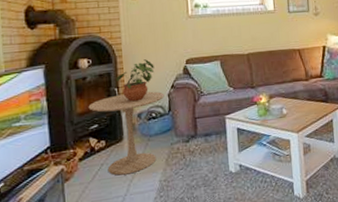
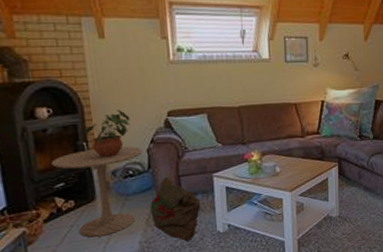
bag: none [169,119,215,181] -> present [150,177,201,242]

